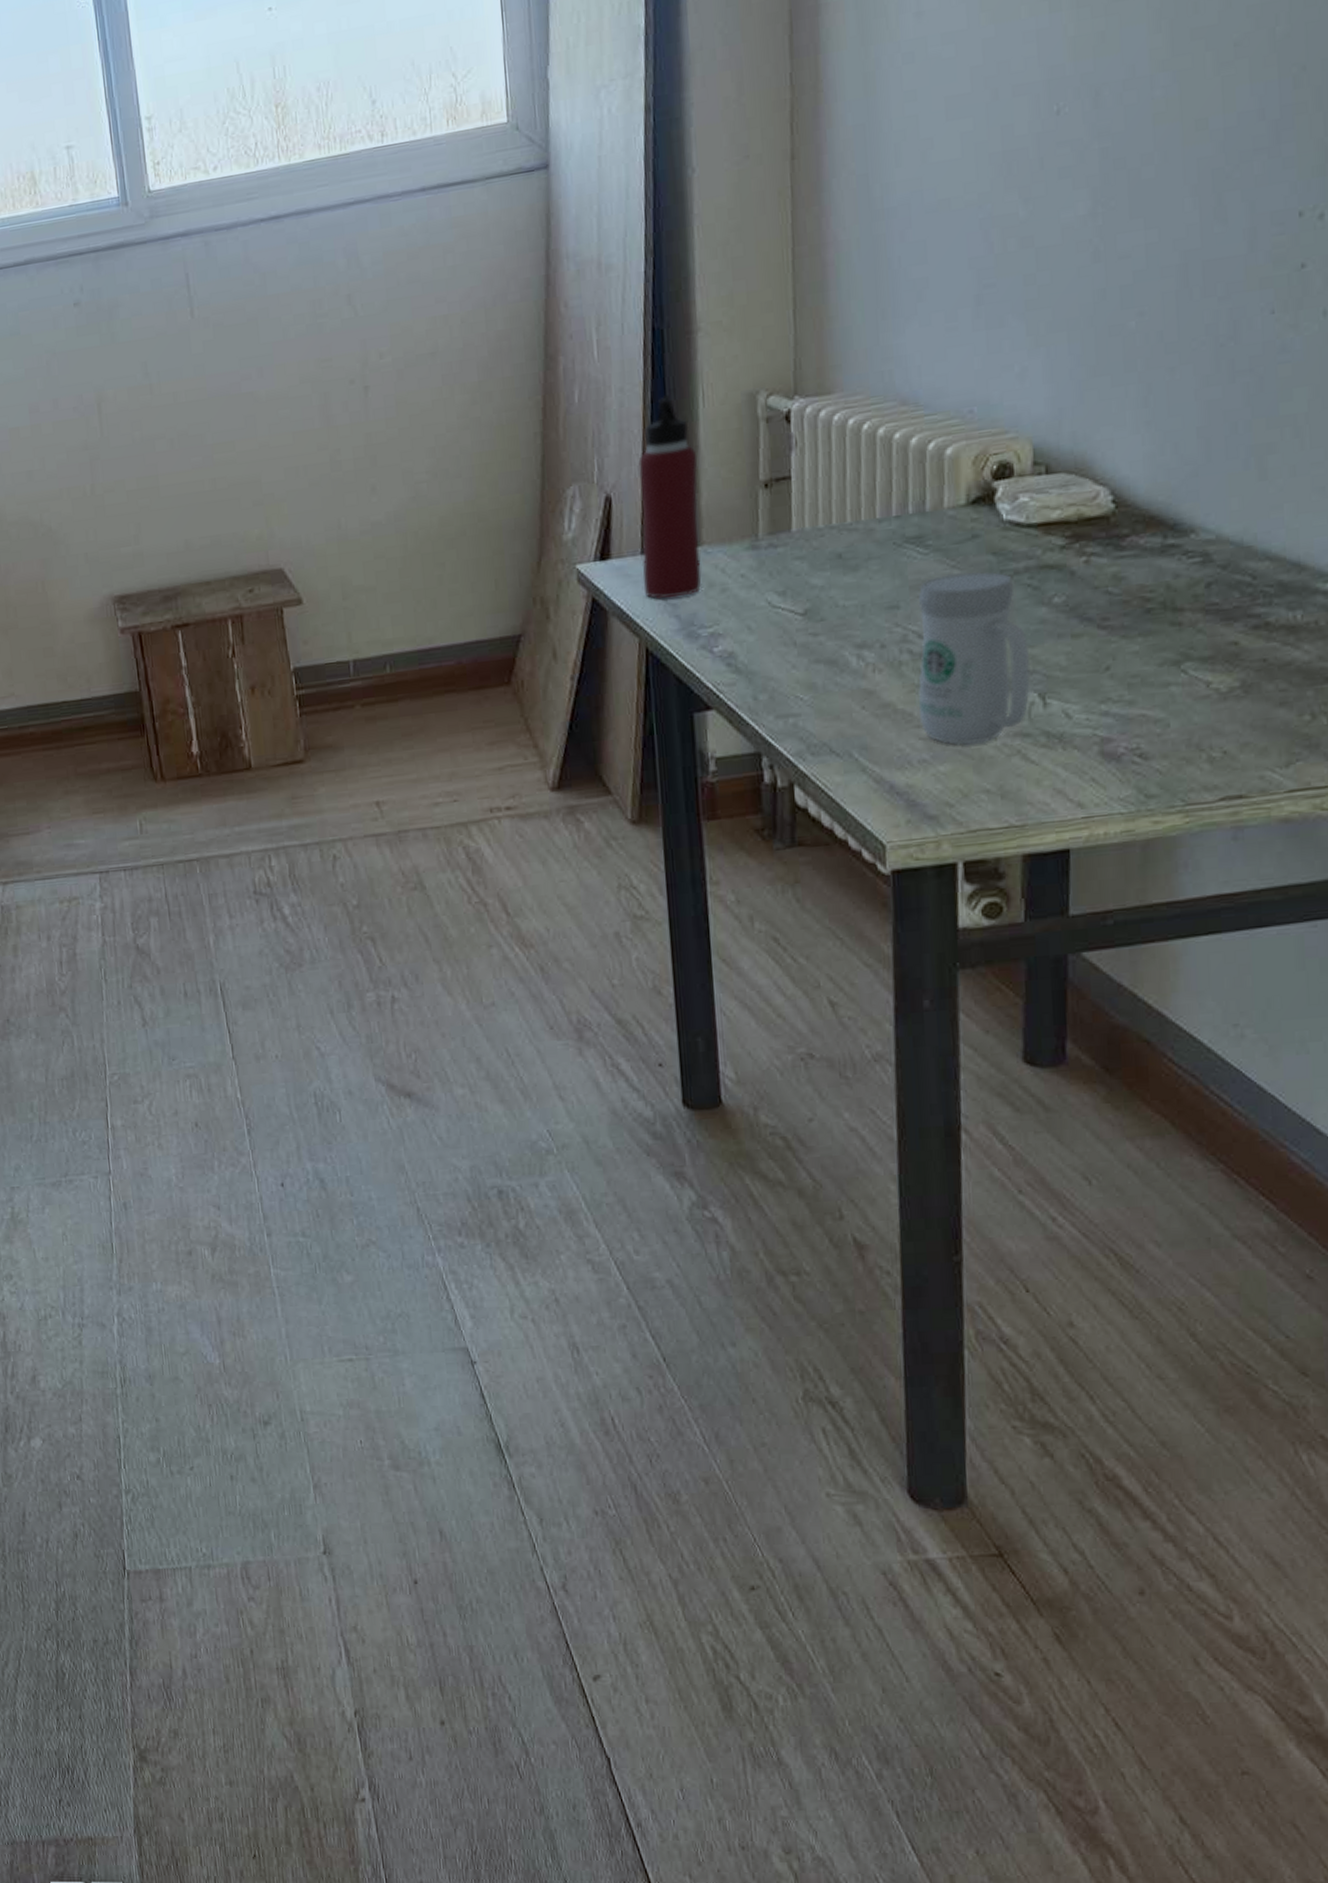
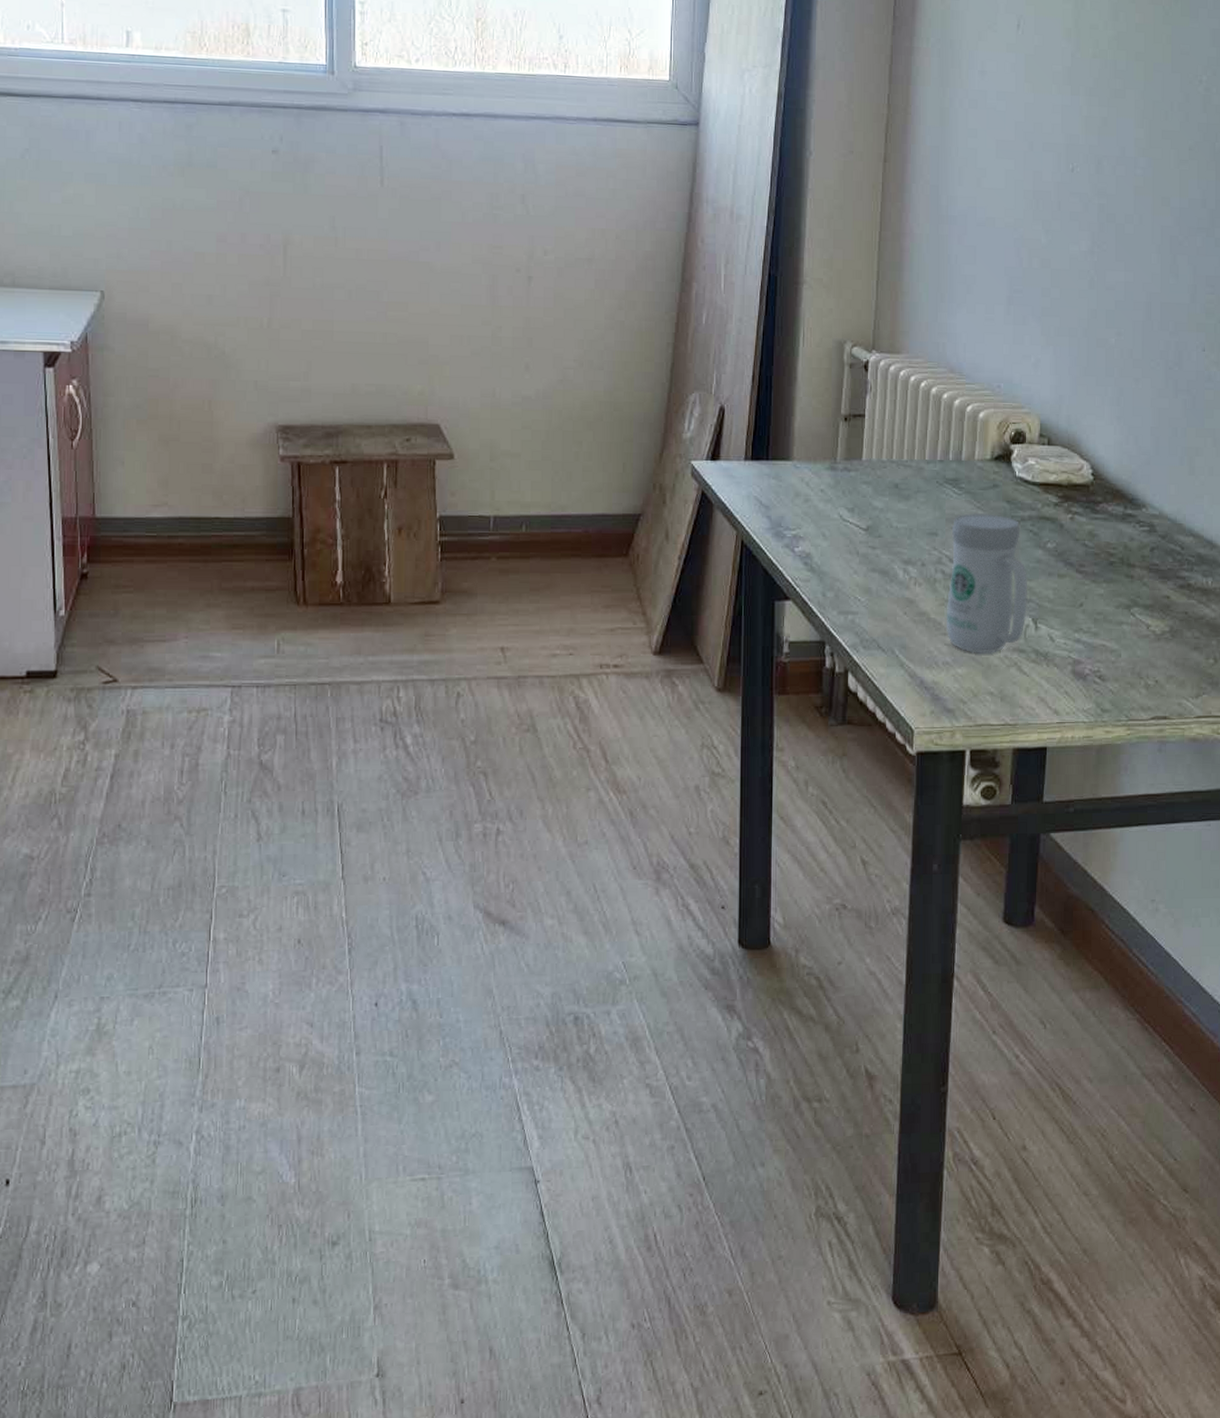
water bottle: present [638,395,702,599] -> none [744,331,795,501]

